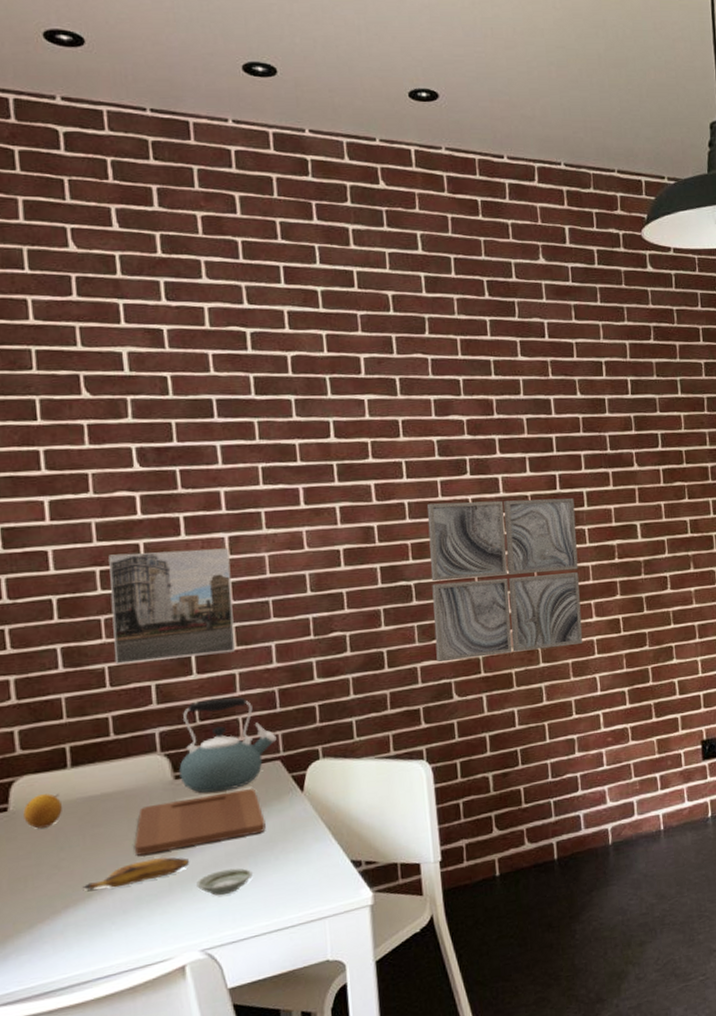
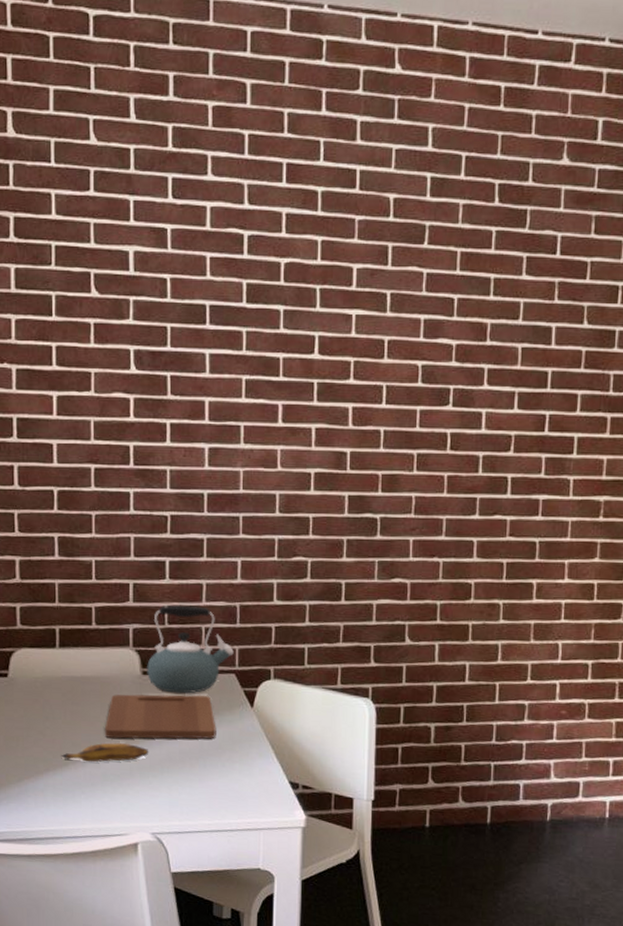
fruit: present [23,794,63,829] -> none [19,667,51,697]
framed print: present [108,548,236,664] -> none [101,454,208,563]
saucer: present [196,868,253,896] -> none [153,765,201,788]
wall art: present [427,498,583,663] -> none [394,433,562,606]

